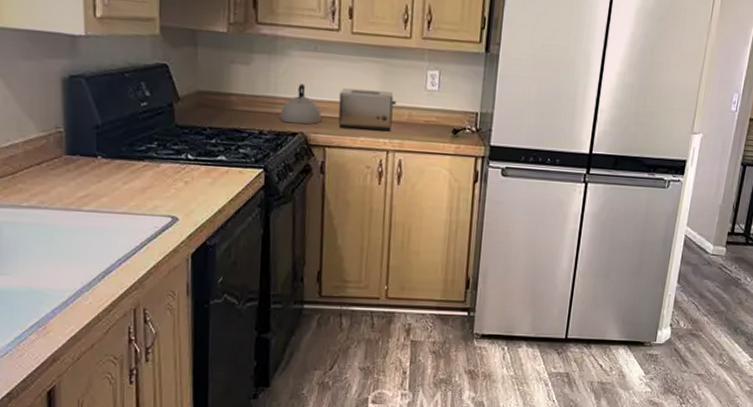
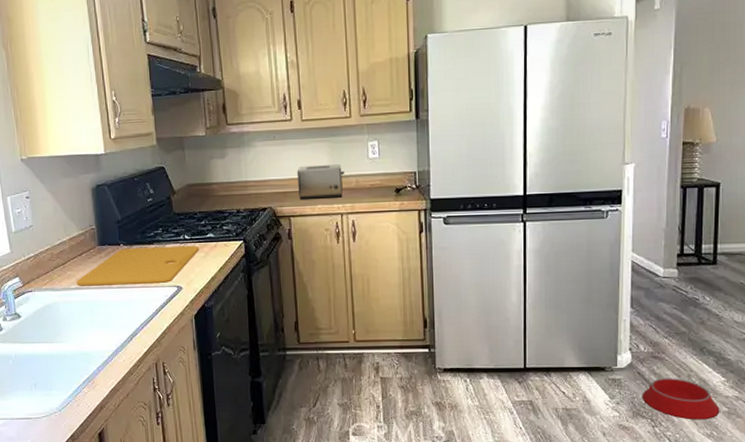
cutting board: none [30,162,205,211] -> present [76,245,199,286]
kettle: present [280,84,322,125] -> none [251,168,285,201]
pet bowl: none [674,355,743,398] -> present [642,378,720,420]

